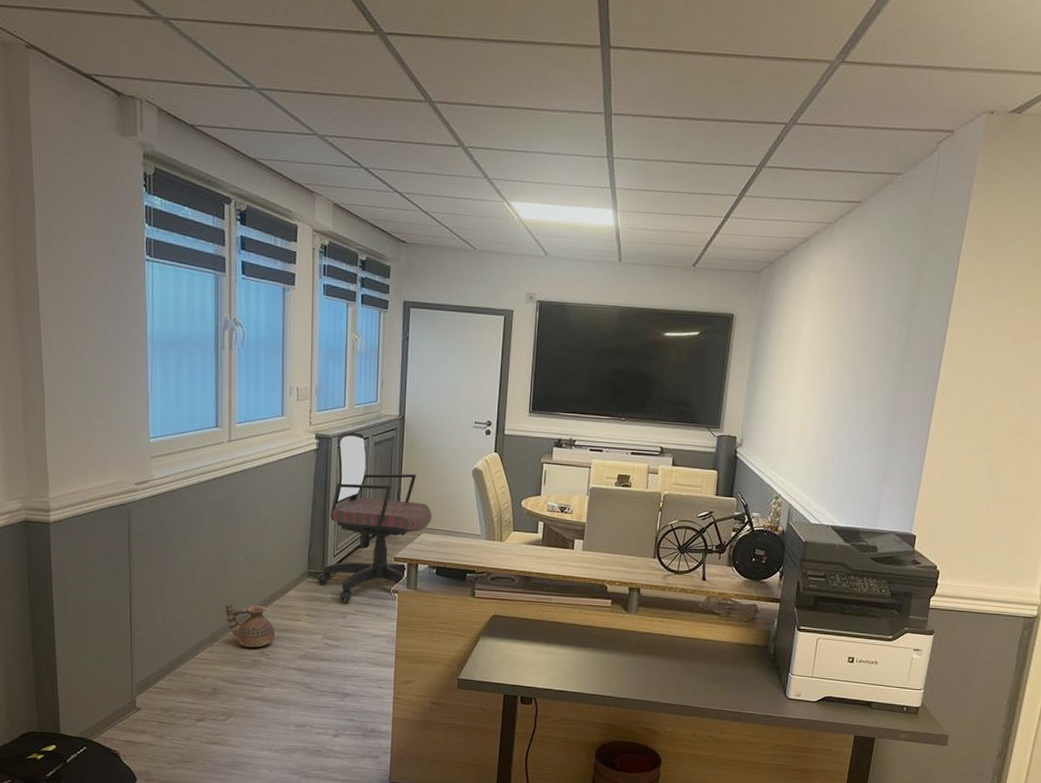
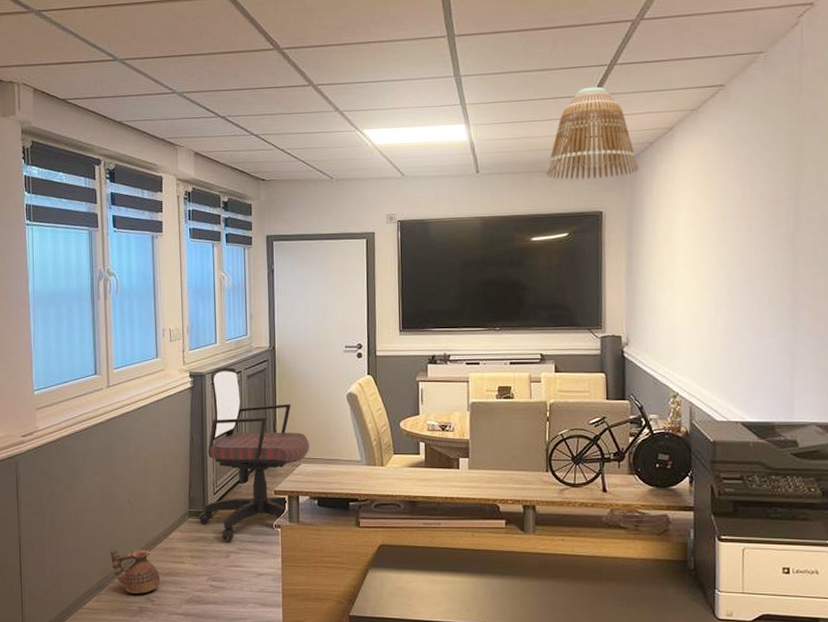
lamp shade: none [684,187,773,282] -> present [545,86,639,180]

